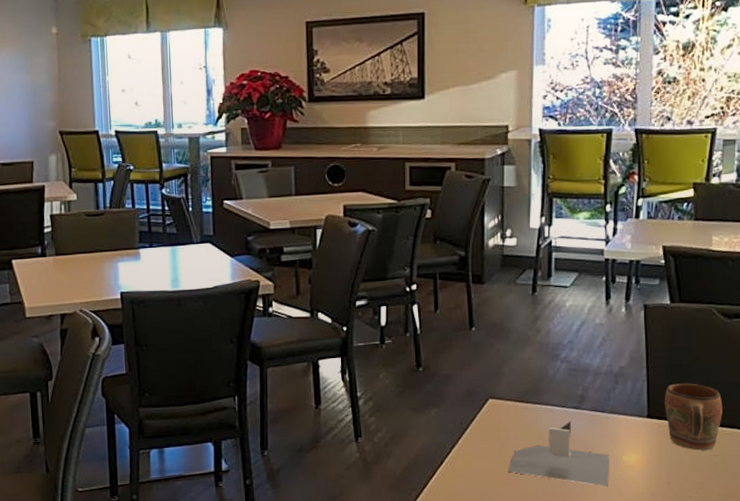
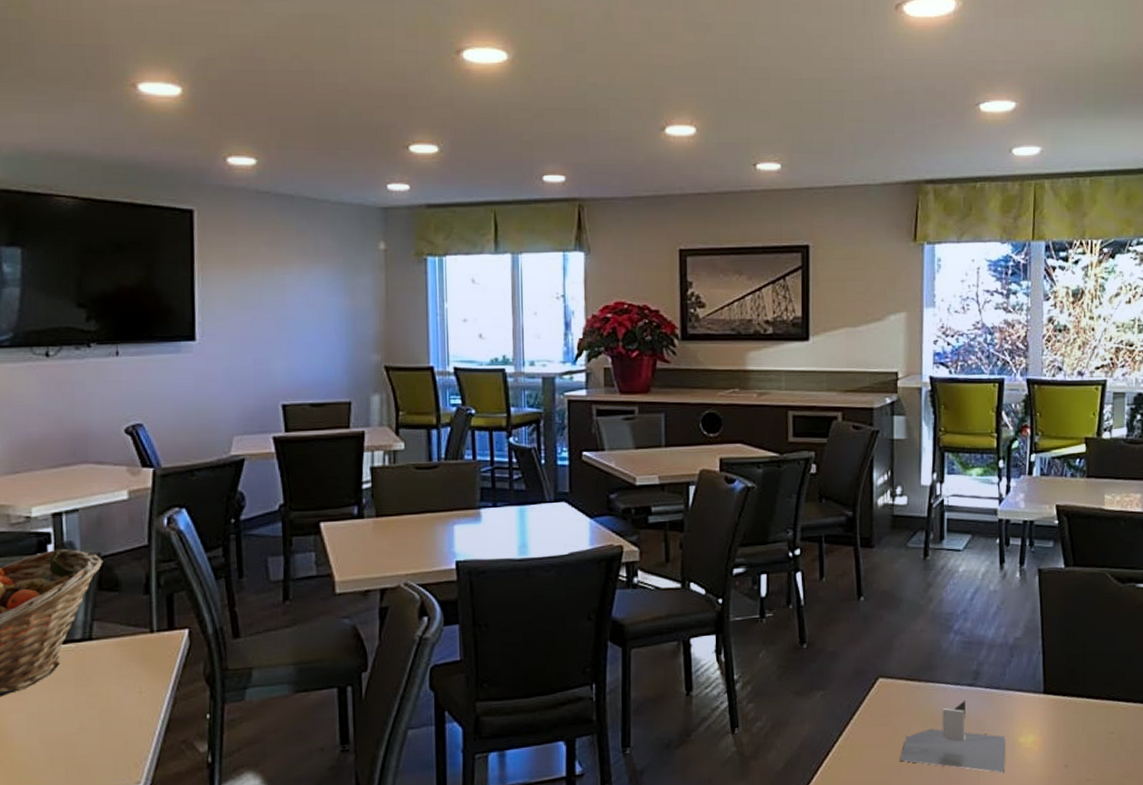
mug: present [664,383,723,451] -> none [1060,654,1118,728]

